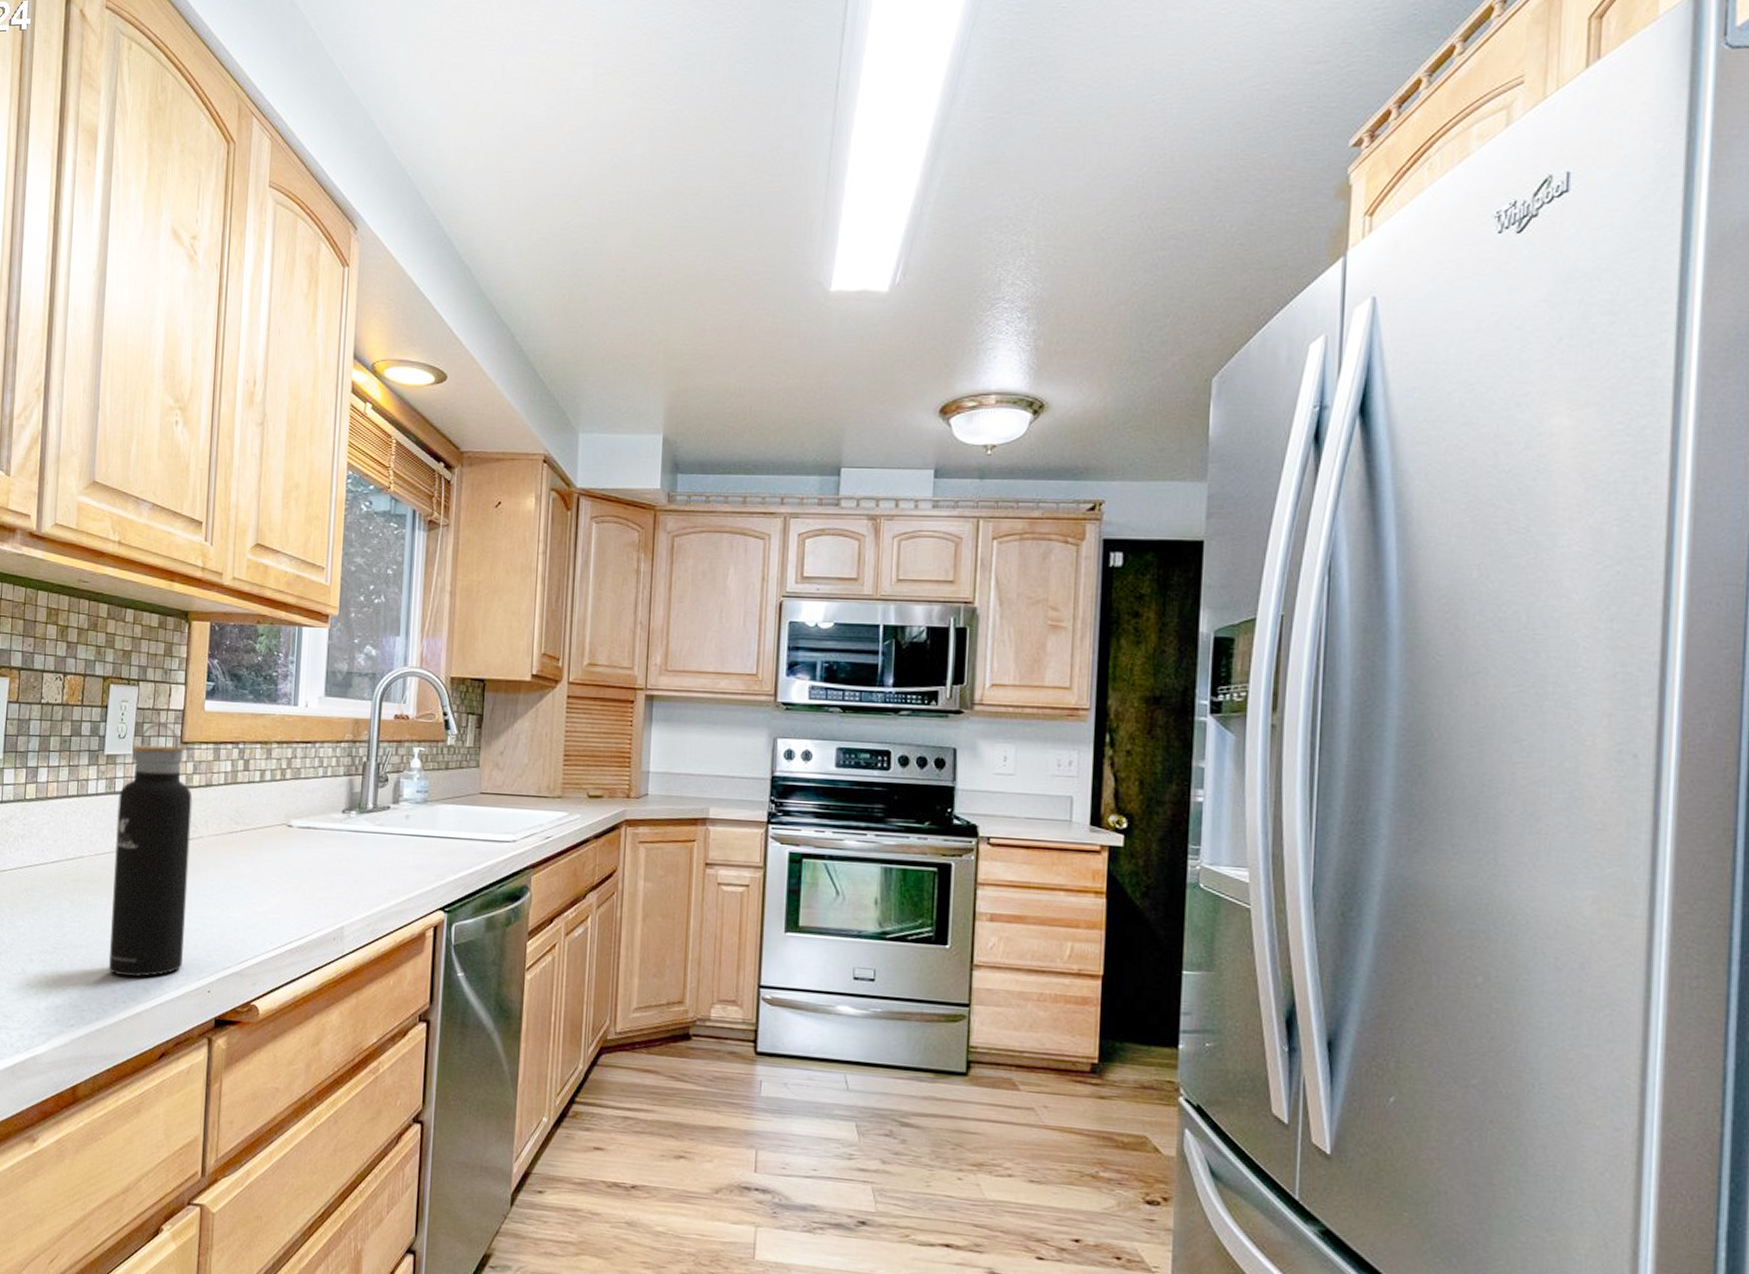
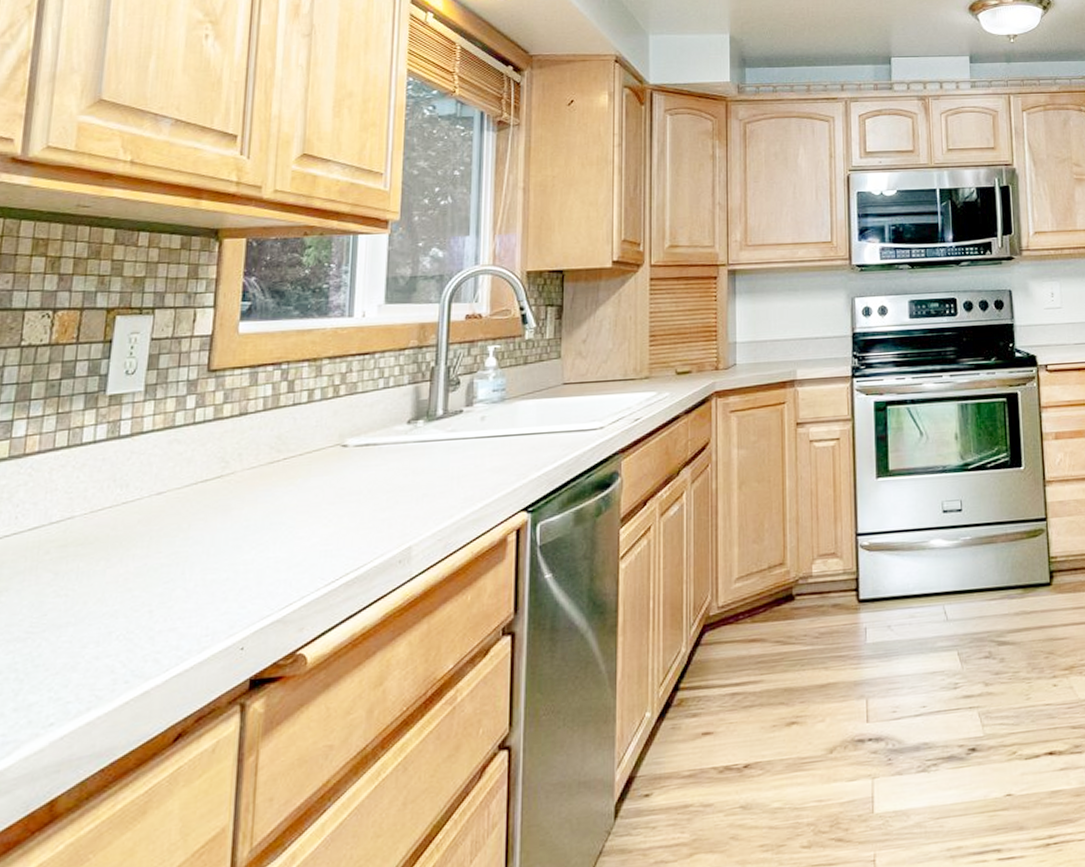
water bottle: present [108,723,193,977] -> none [105,352,222,651]

